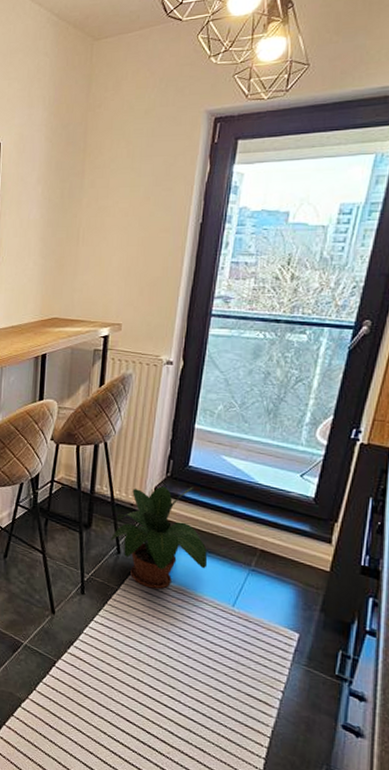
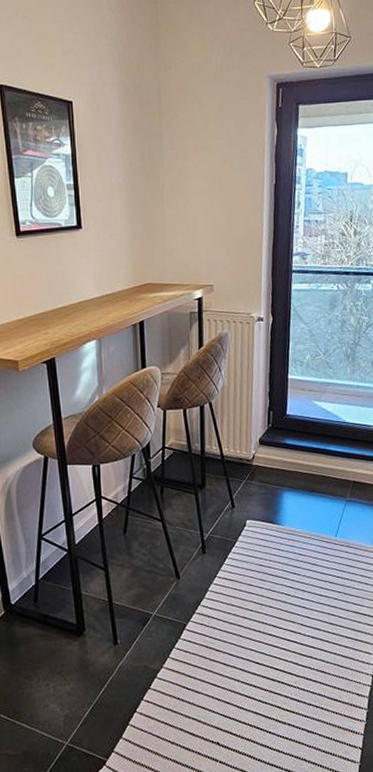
potted plant: present [110,486,208,589] -> none [224,433,311,535]

